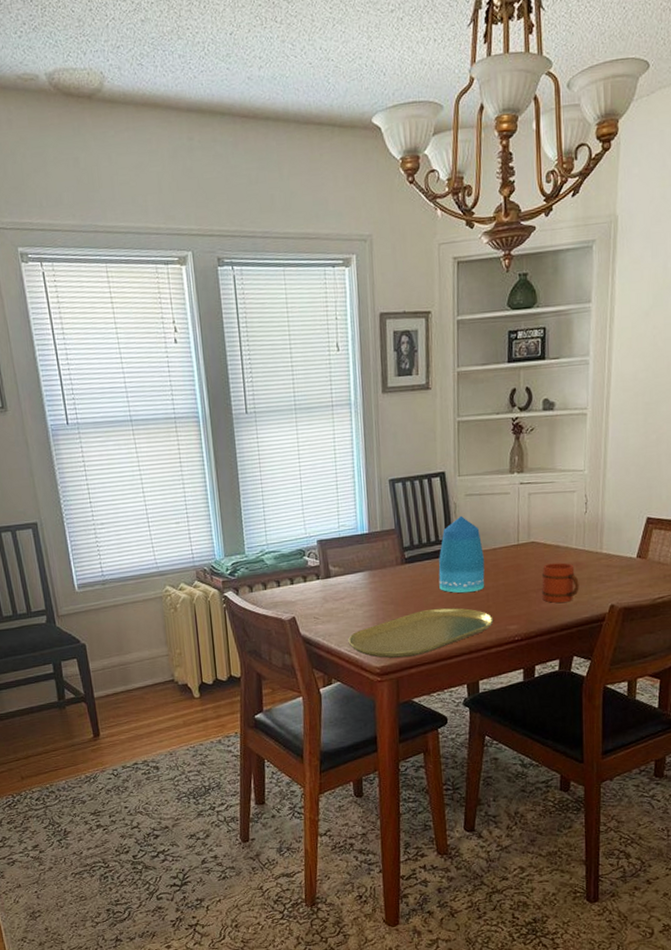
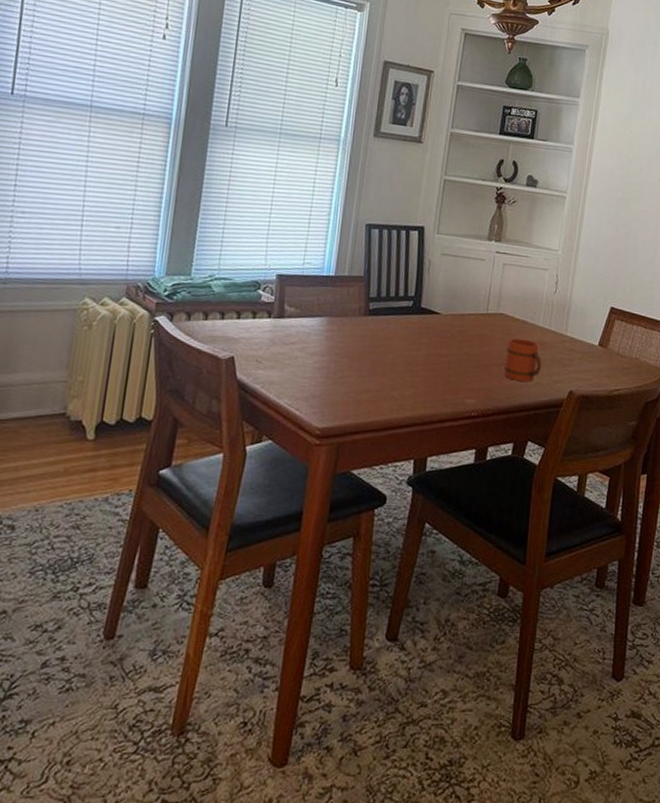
placemat: present [348,607,494,659] -> none [290,368,452,421]
vase: present [438,515,485,593] -> none [400,274,452,358]

